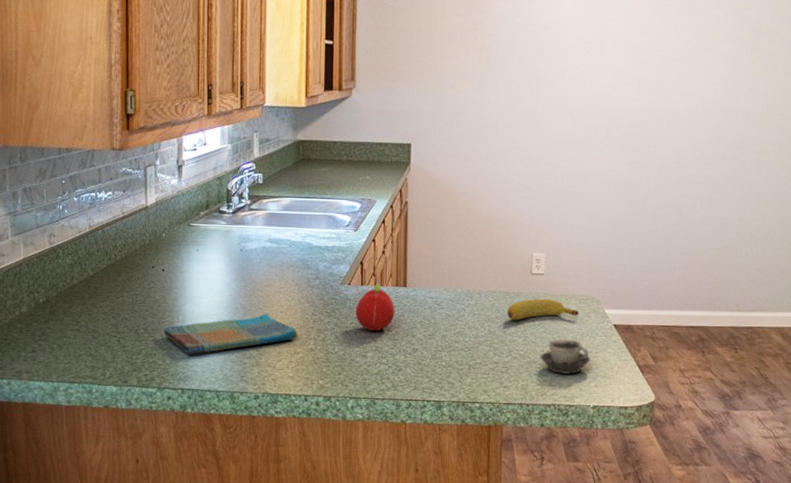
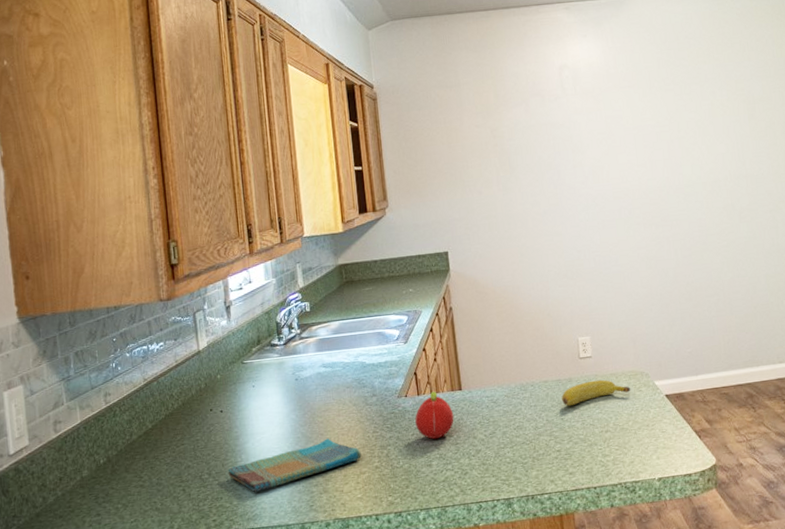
cup: present [540,338,591,374] -> none [599,415,649,452]

